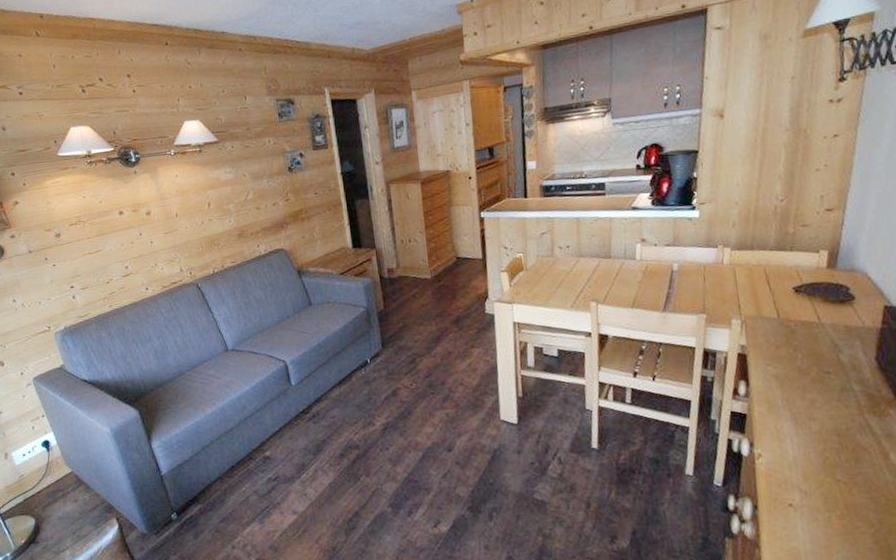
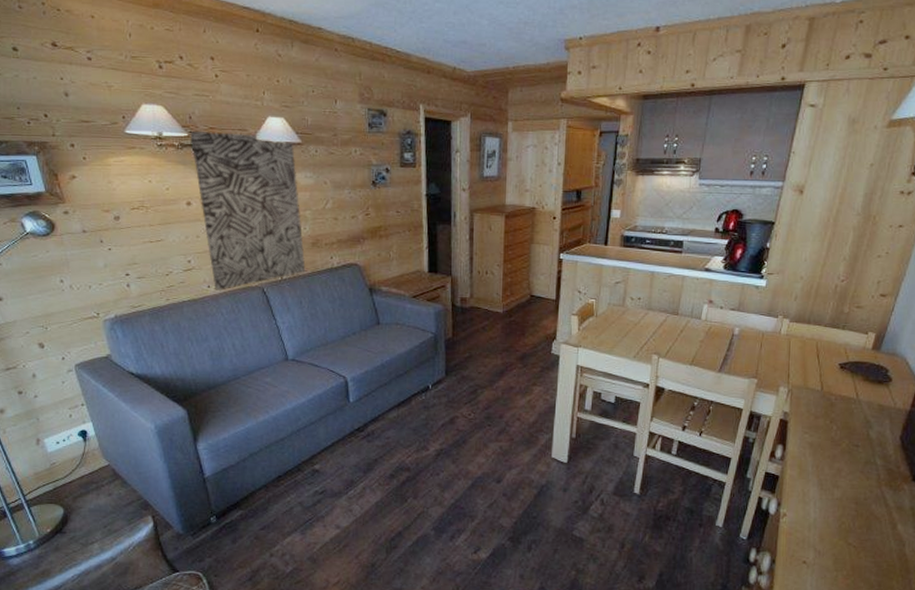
wall art: none [116,139,235,292] -> present [190,131,306,292]

